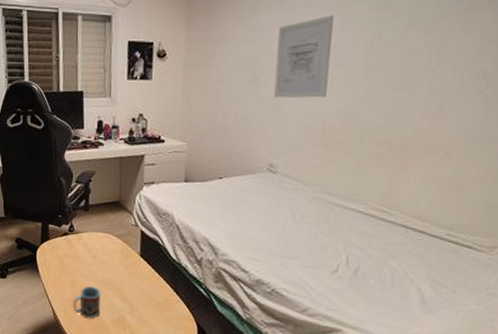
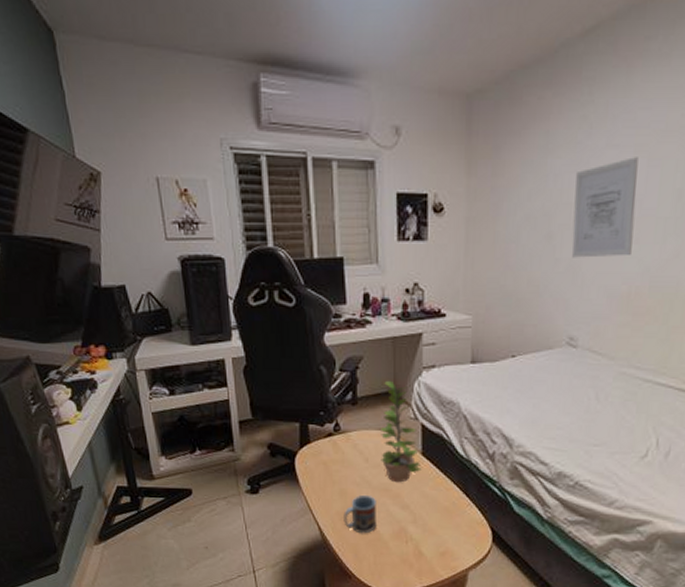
plant: none [106,192,140,278] -> present [379,380,422,483]

